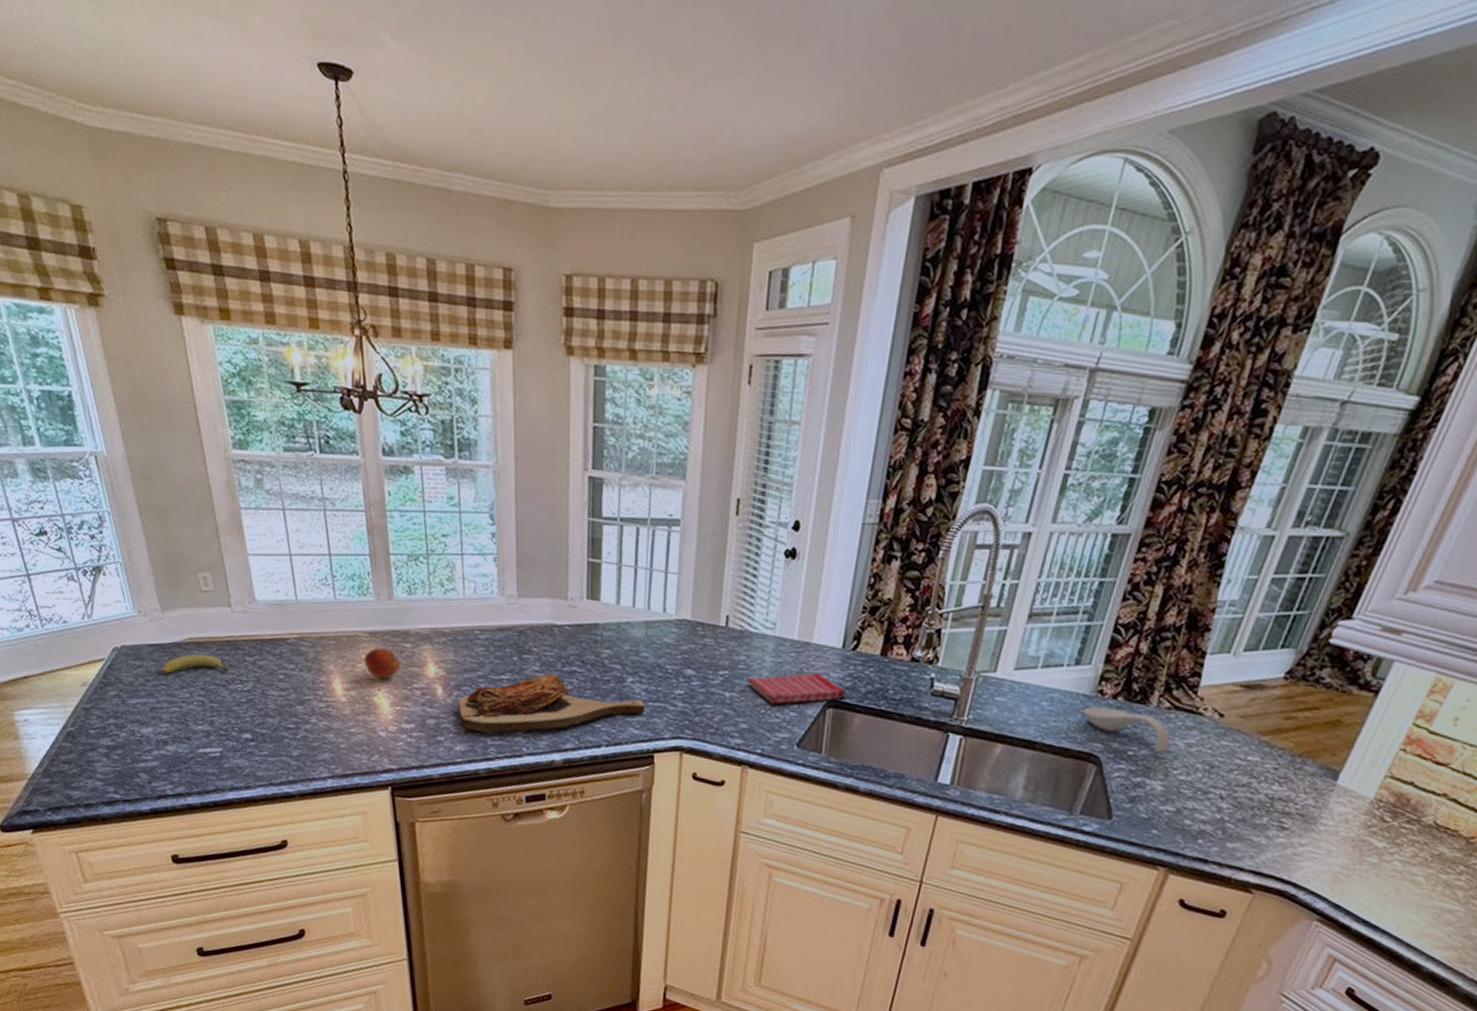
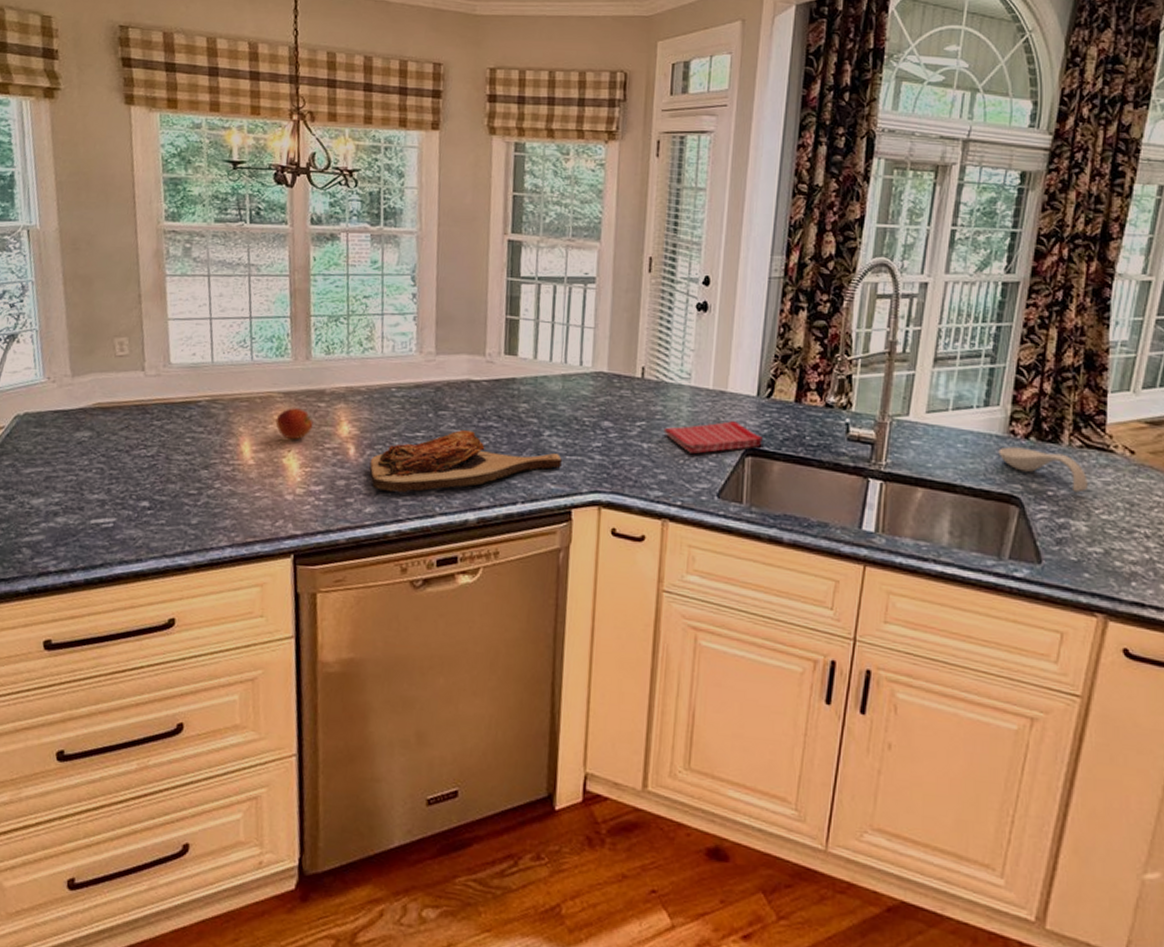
fruit: present [162,654,229,674] -> none [63,419,134,441]

